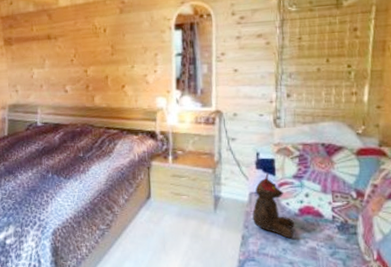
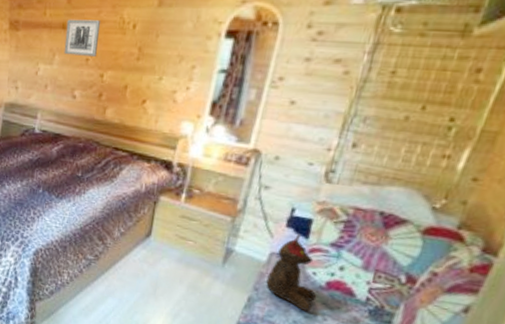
wall art: none [51,29,79,59] -> present [64,19,101,57]

